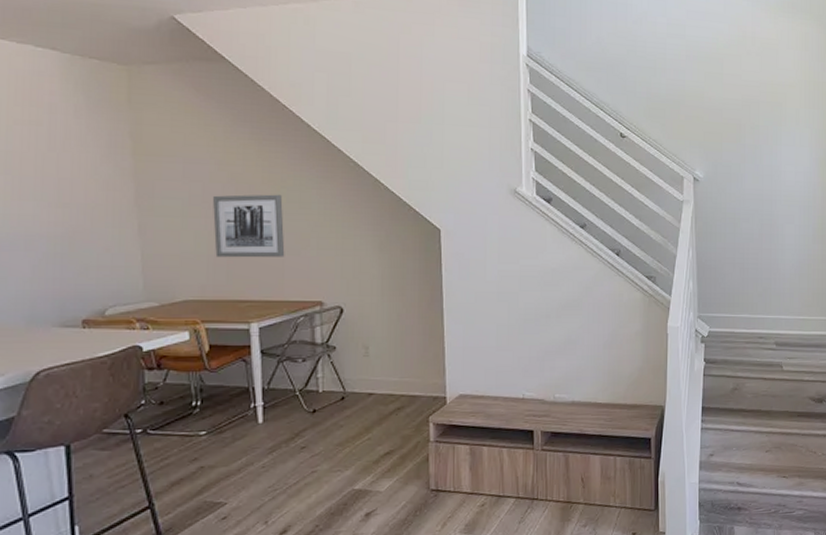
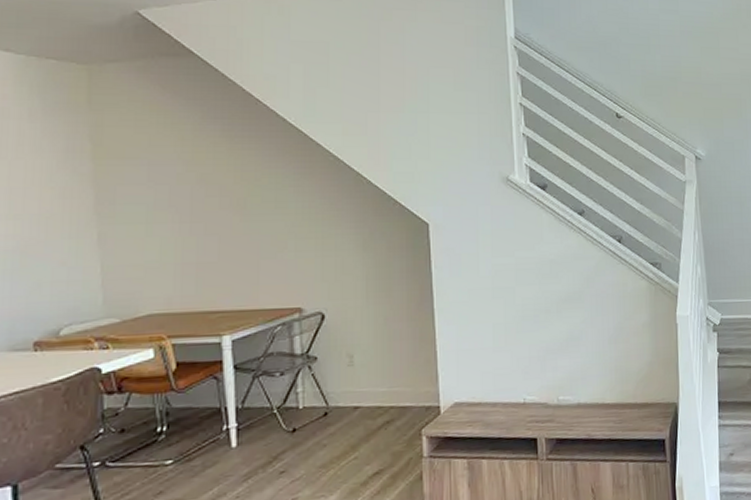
wall art: present [213,194,285,258] -> none [180,194,260,266]

